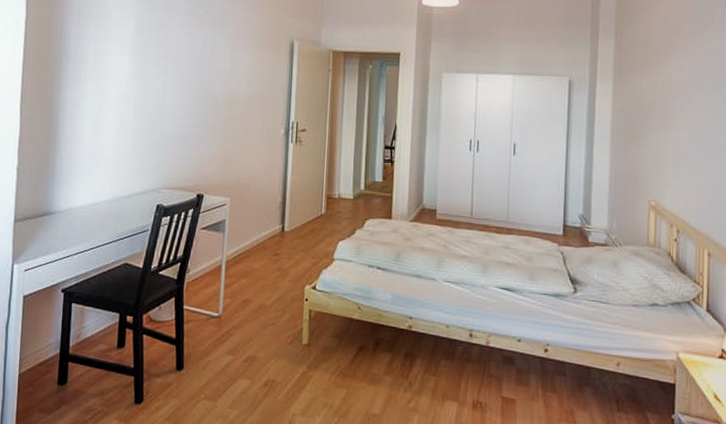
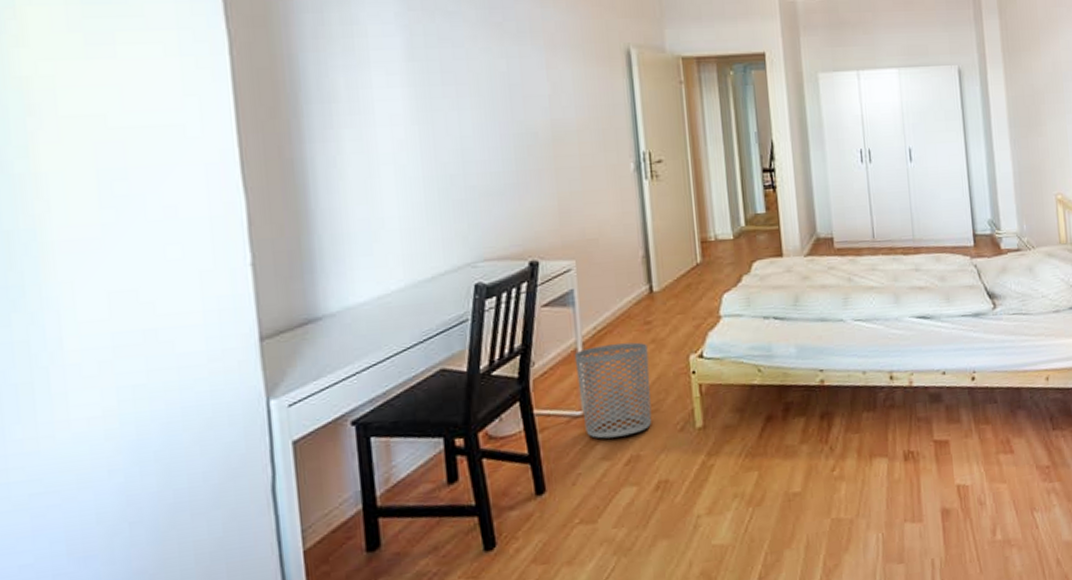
waste bin: none [218,266,274,339] -> present [574,342,652,439]

